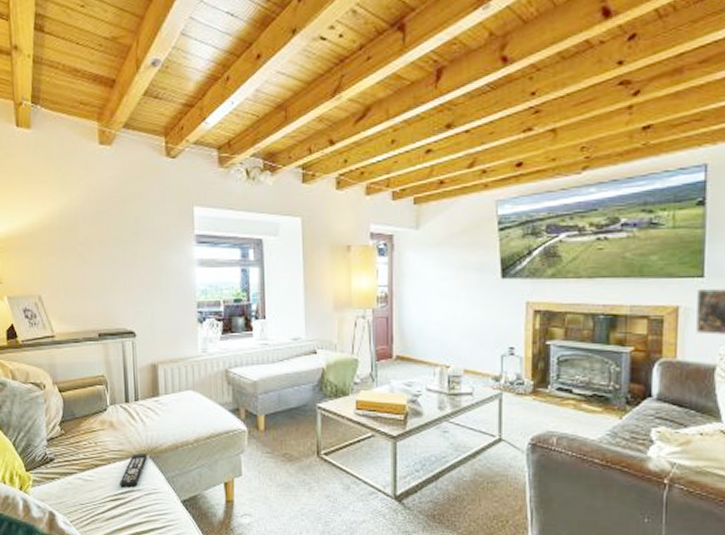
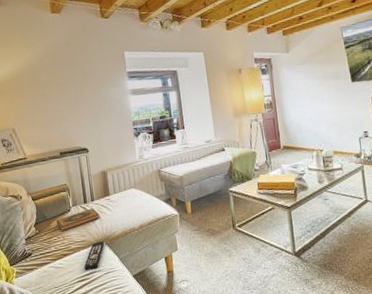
hardback book: none [88,410,144,436] -> present [56,208,100,232]

